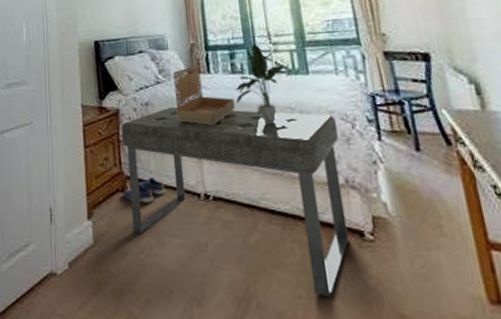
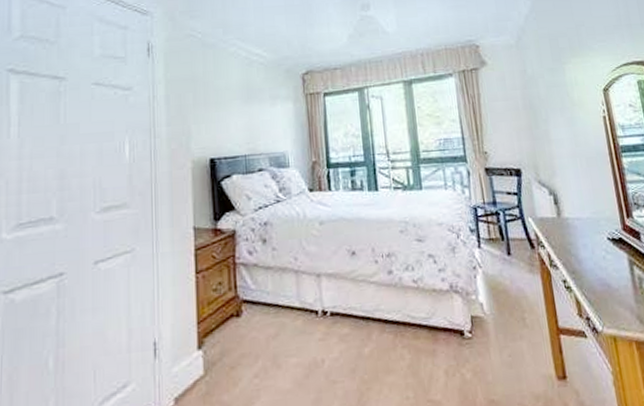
bench: present [121,106,349,298] -> none [237,225,451,395]
shoe: present [122,176,166,203] -> none [237,298,283,326]
decorative box: present [173,64,235,125] -> none [294,182,354,242]
potted plant: present [235,44,285,124] -> none [354,162,401,238]

